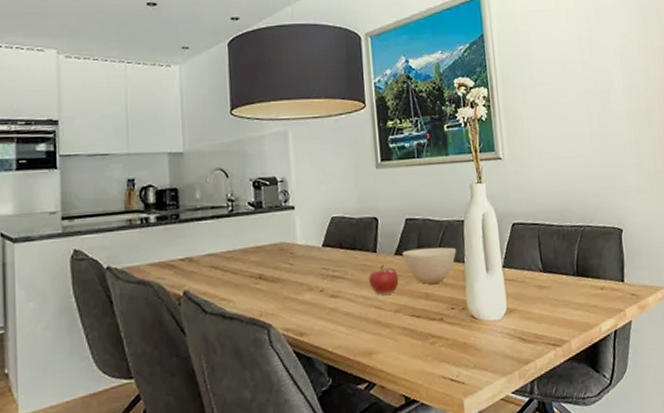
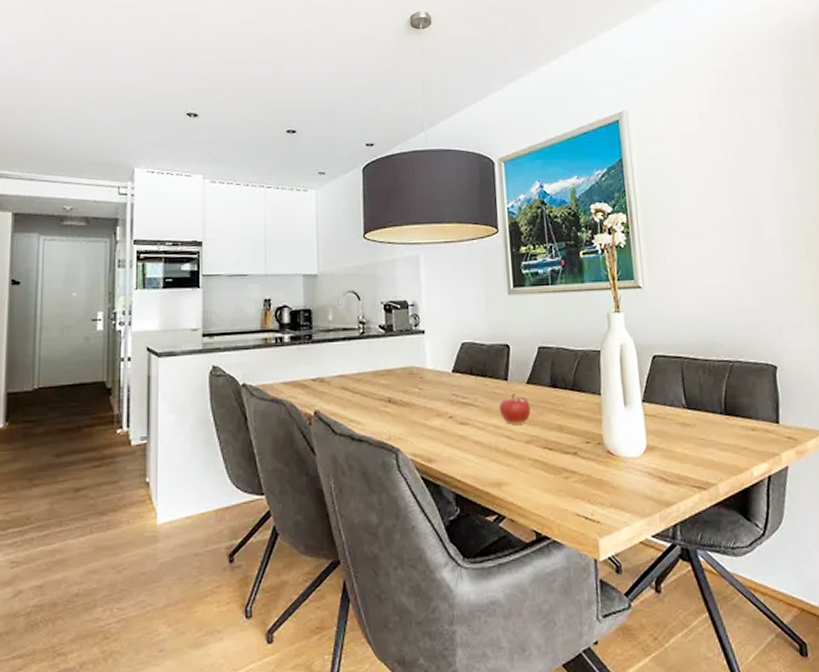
bowl: present [402,247,457,284] -> none [534,377,593,416]

